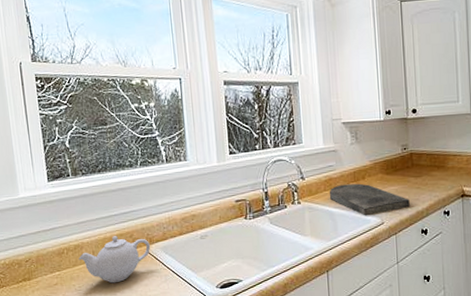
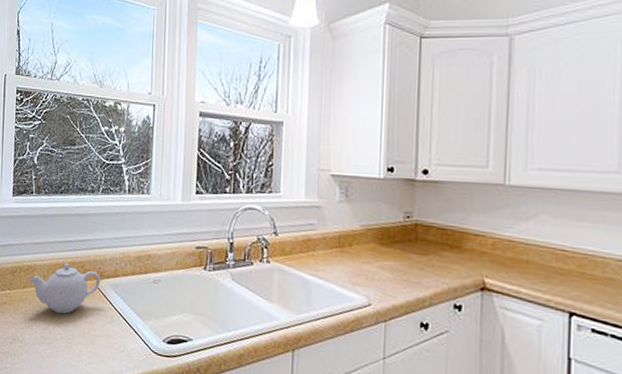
cutting board: present [329,183,410,216] -> none [305,248,408,293]

